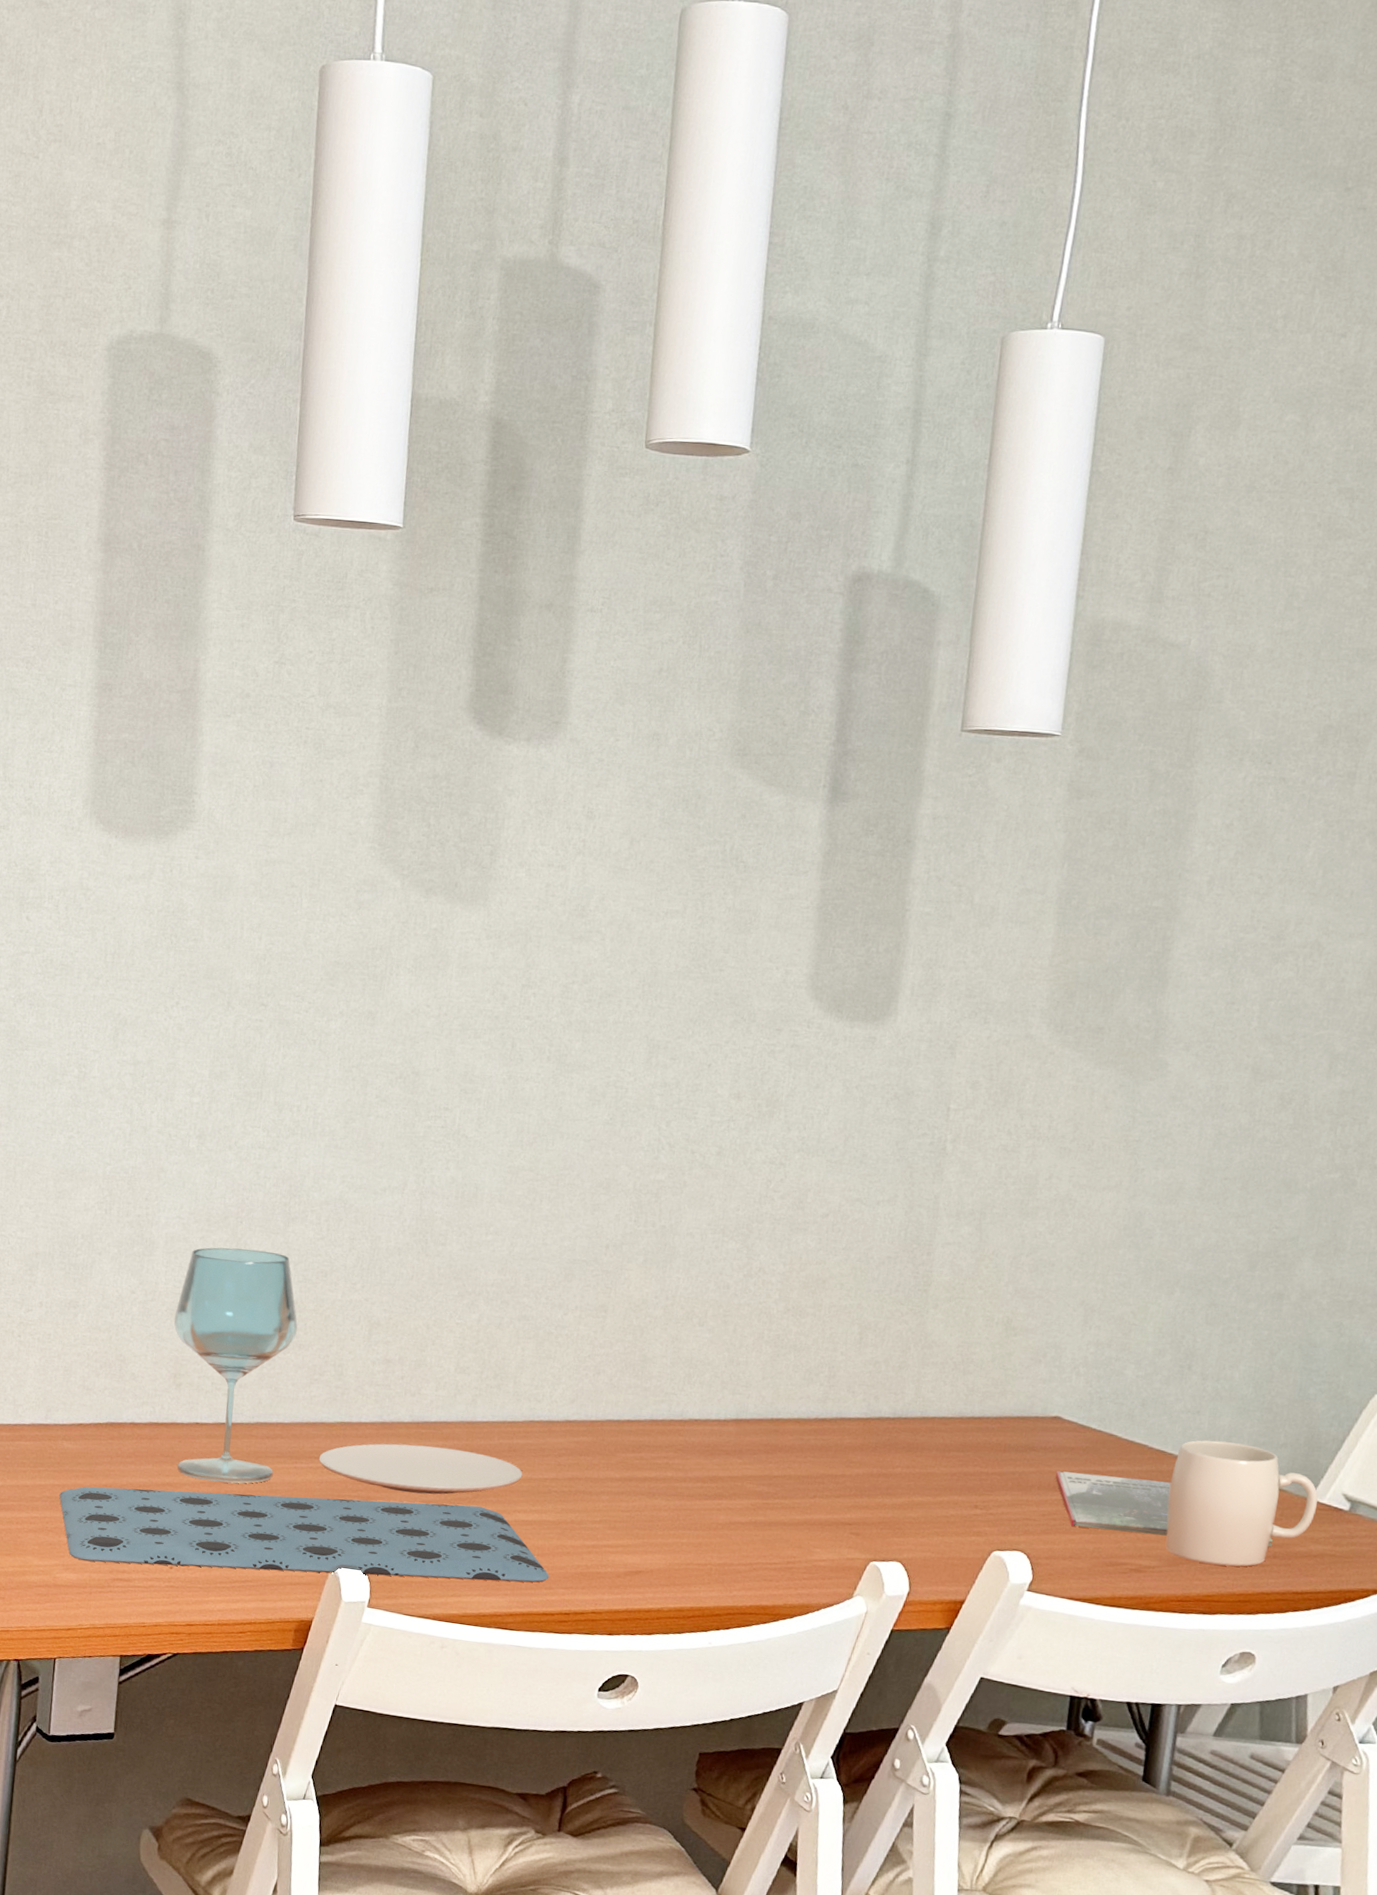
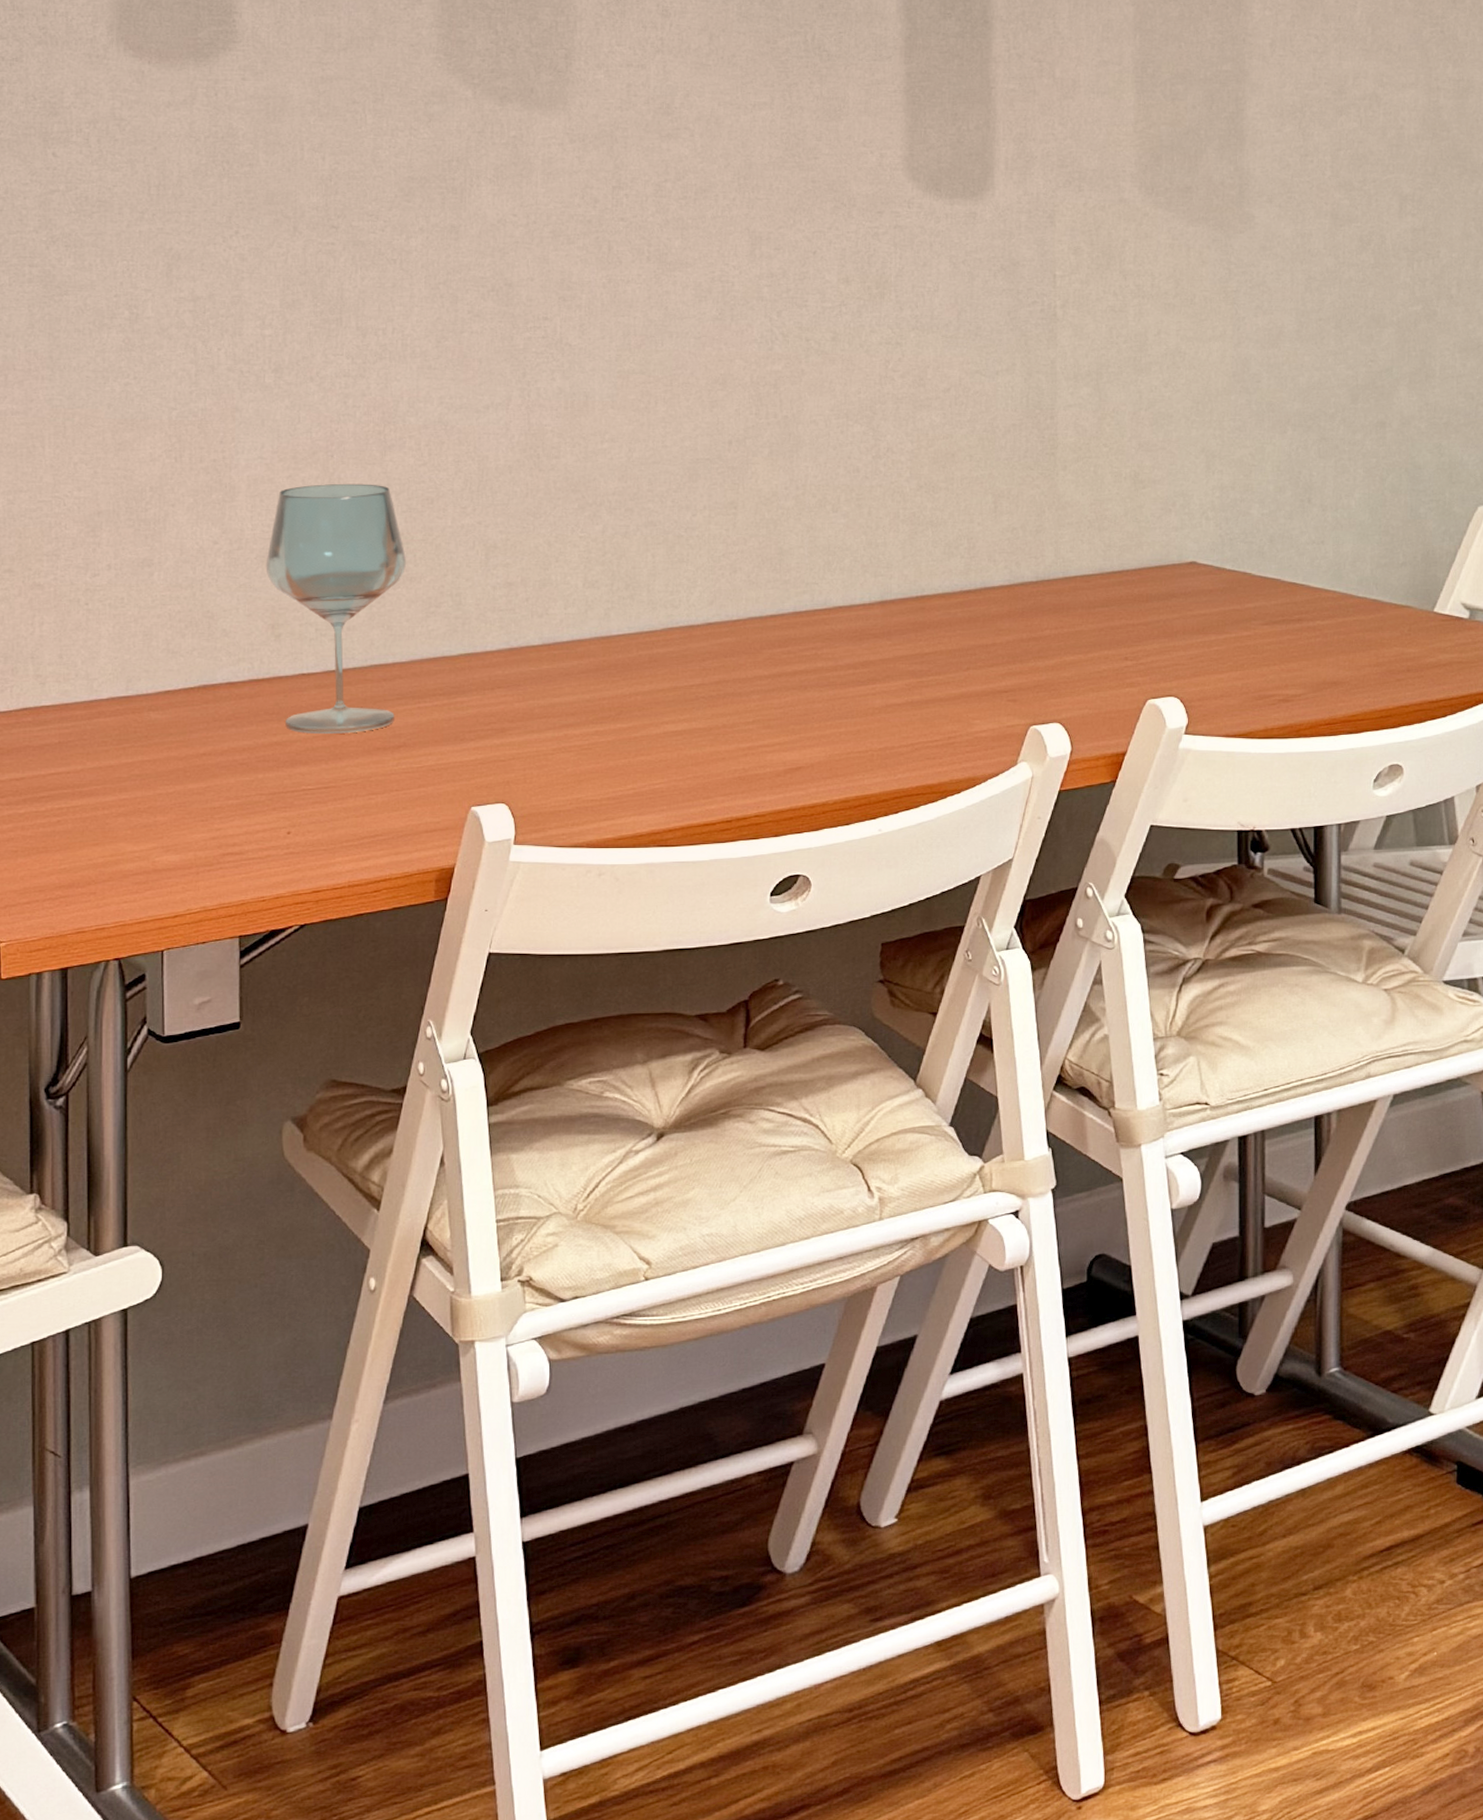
placemat: present [59,1486,550,1583] -> none [151,722,706,838]
plate: present [319,1443,523,1495] -> none [444,667,667,719]
magazine: present [1055,1471,1274,1547] -> none [1197,611,1406,666]
mug: present [1165,1440,1318,1567] -> none [1304,567,1440,685]

